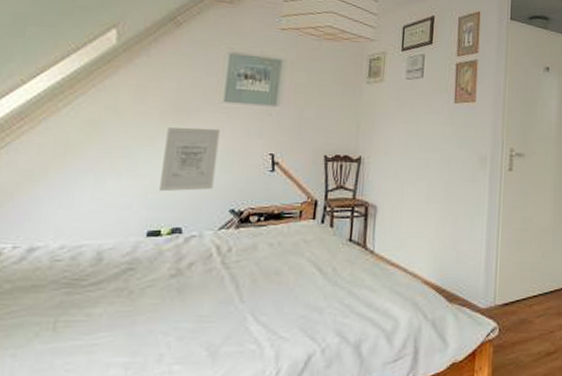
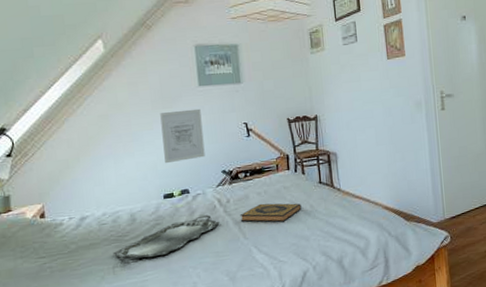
serving tray: none [61,264,213,315] -> present [114,214,220,262]
hardback book: none [240,258,322,286] -> present [240,203,302,223]

